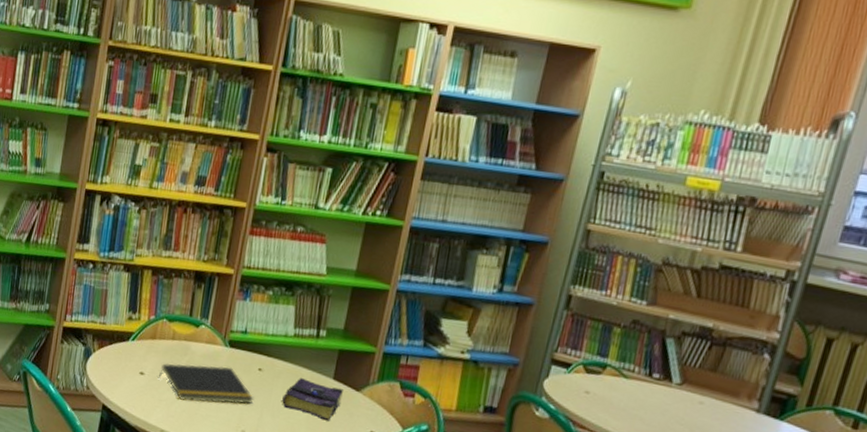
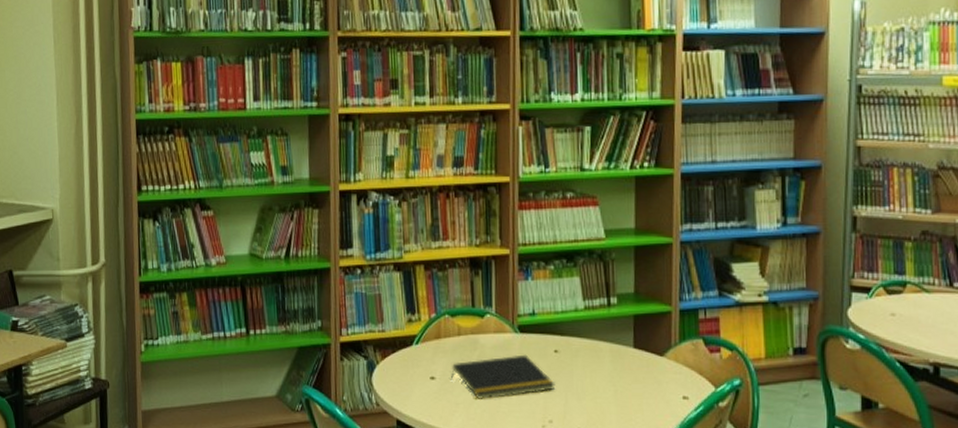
book: present [282,378,343,421] -> none [585,353,647,394]

